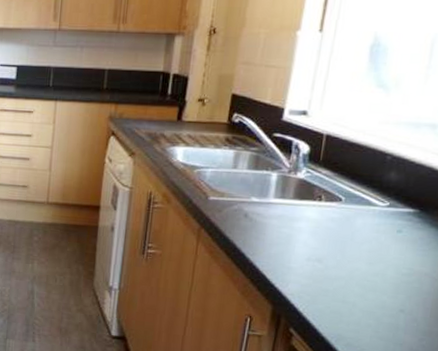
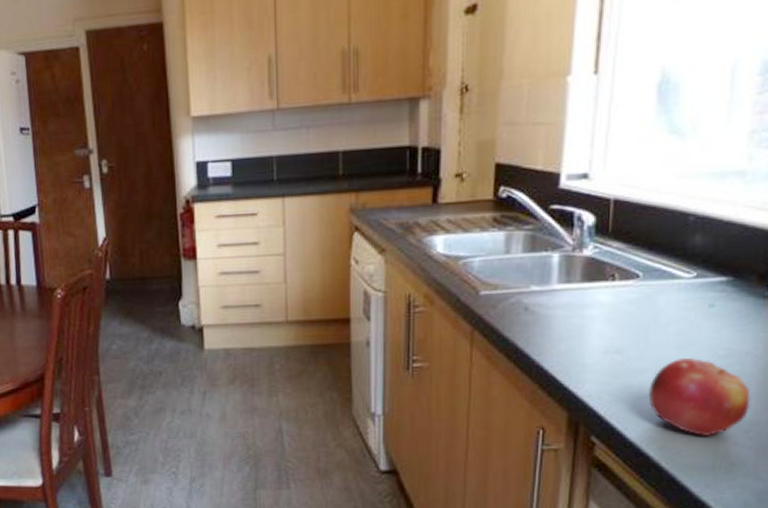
fruit: none [341,272,426,341] -> present [648,358,751,437]

